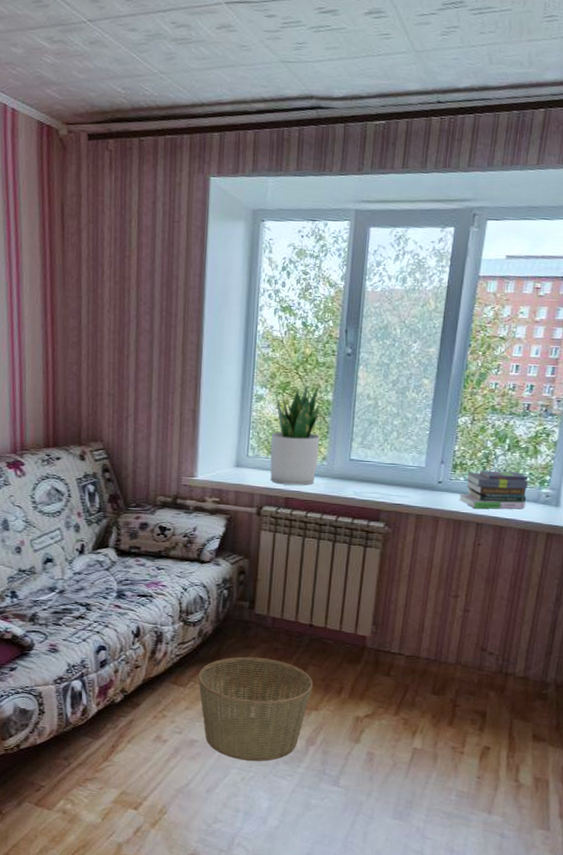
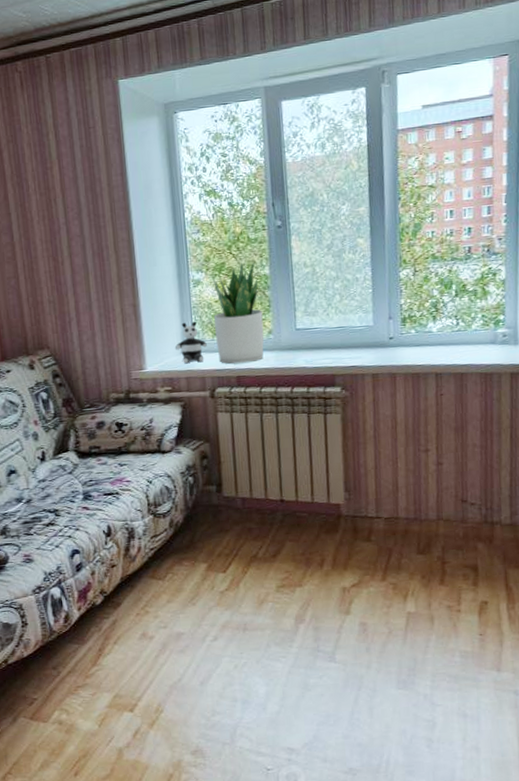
basket: present [198,656,313,761] -> none [175,539,293,647]
stuffed animal: none [228,435,261,479] -> present [174,321,207,364]
books: present [459,470,529,510] -> none [413,316,484,360]

